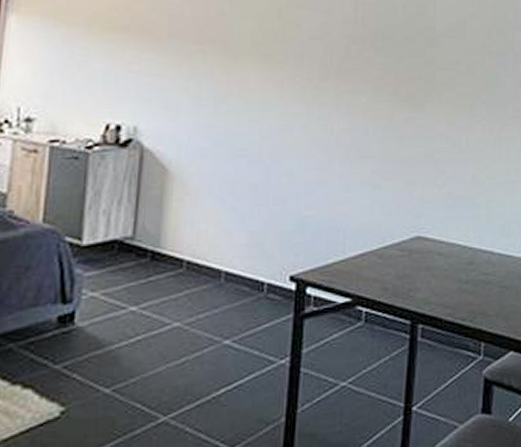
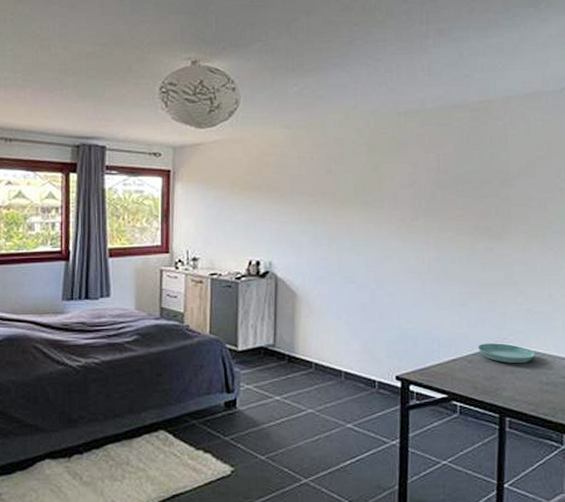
saucer: none [391,234,455,259] -> present [478,343,535,364]

